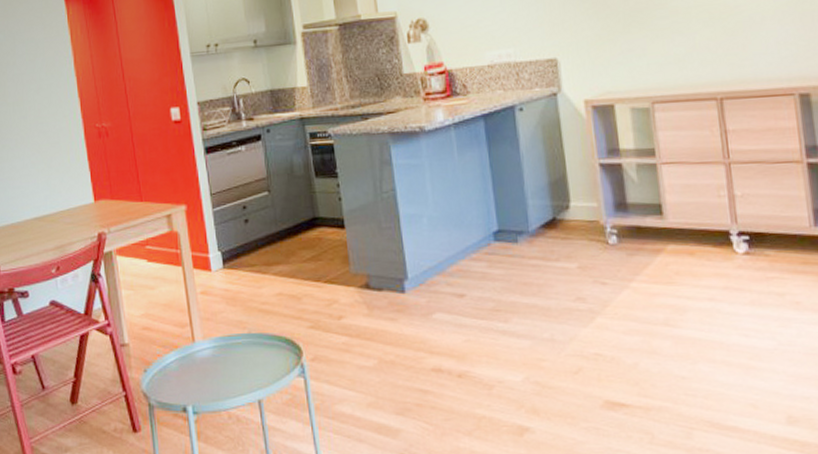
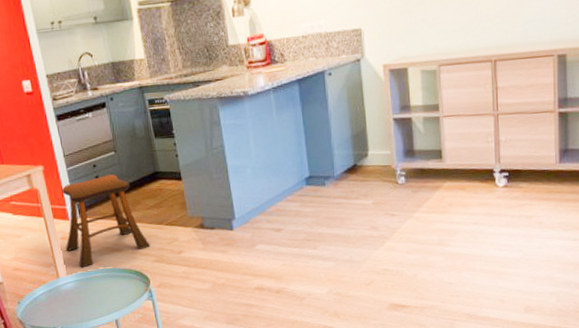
stool: none [204,218,305,331] -> present [61,174,151,268]

